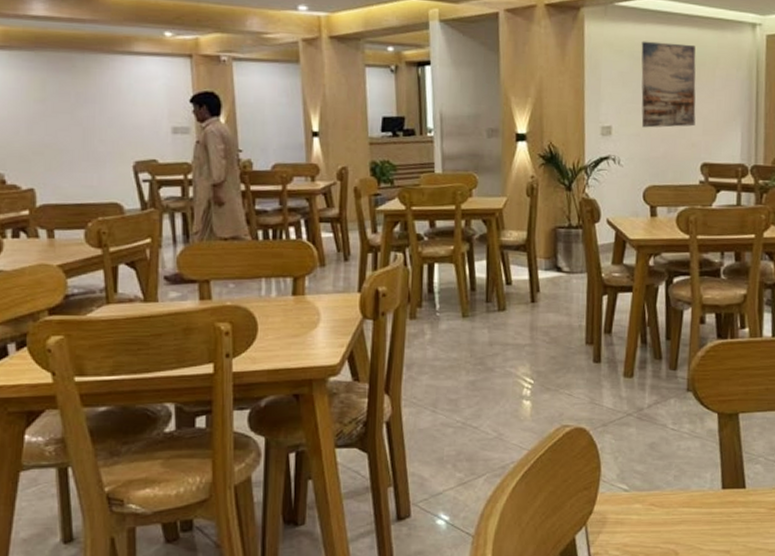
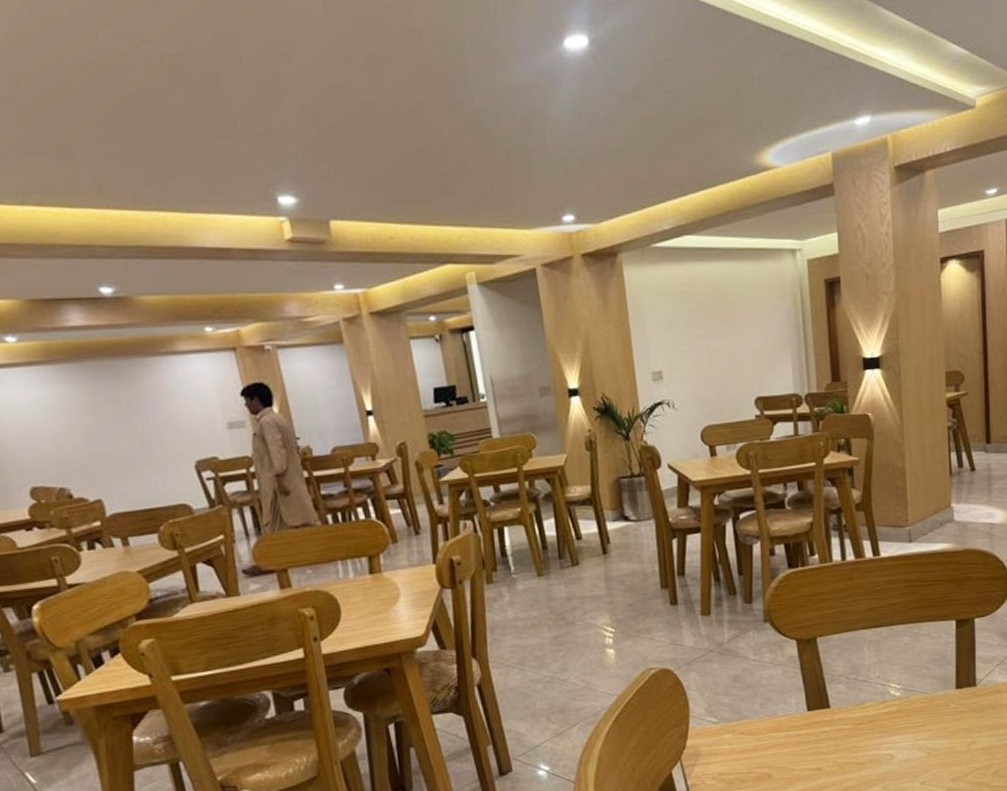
wall art: present [641,41,696,128] -> none [682,278,745,369]

